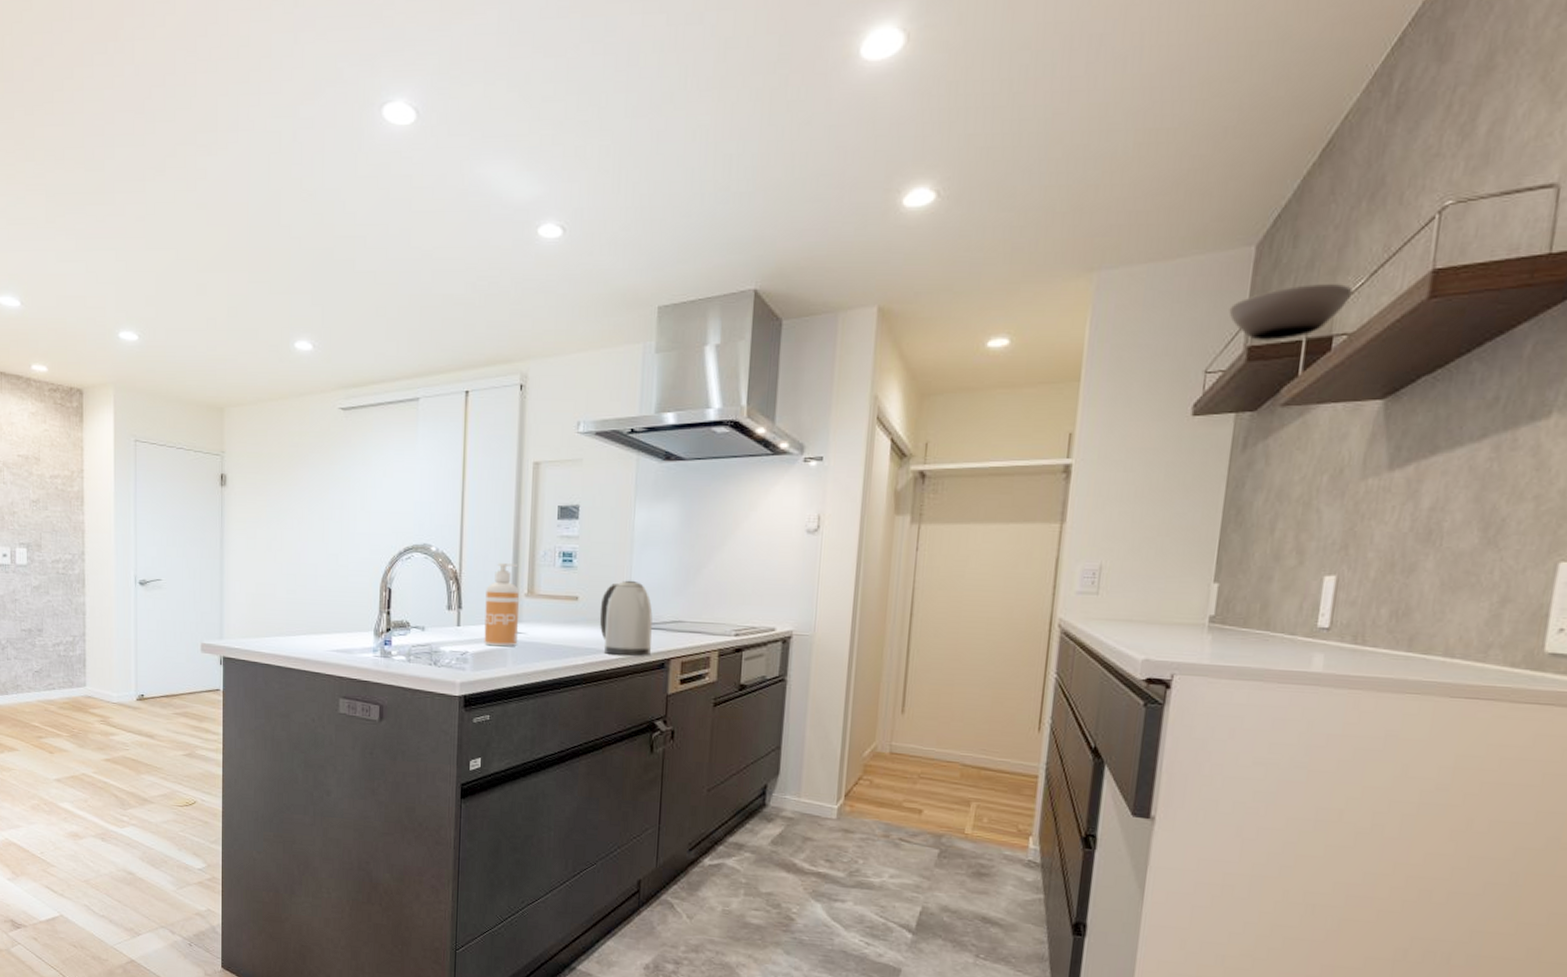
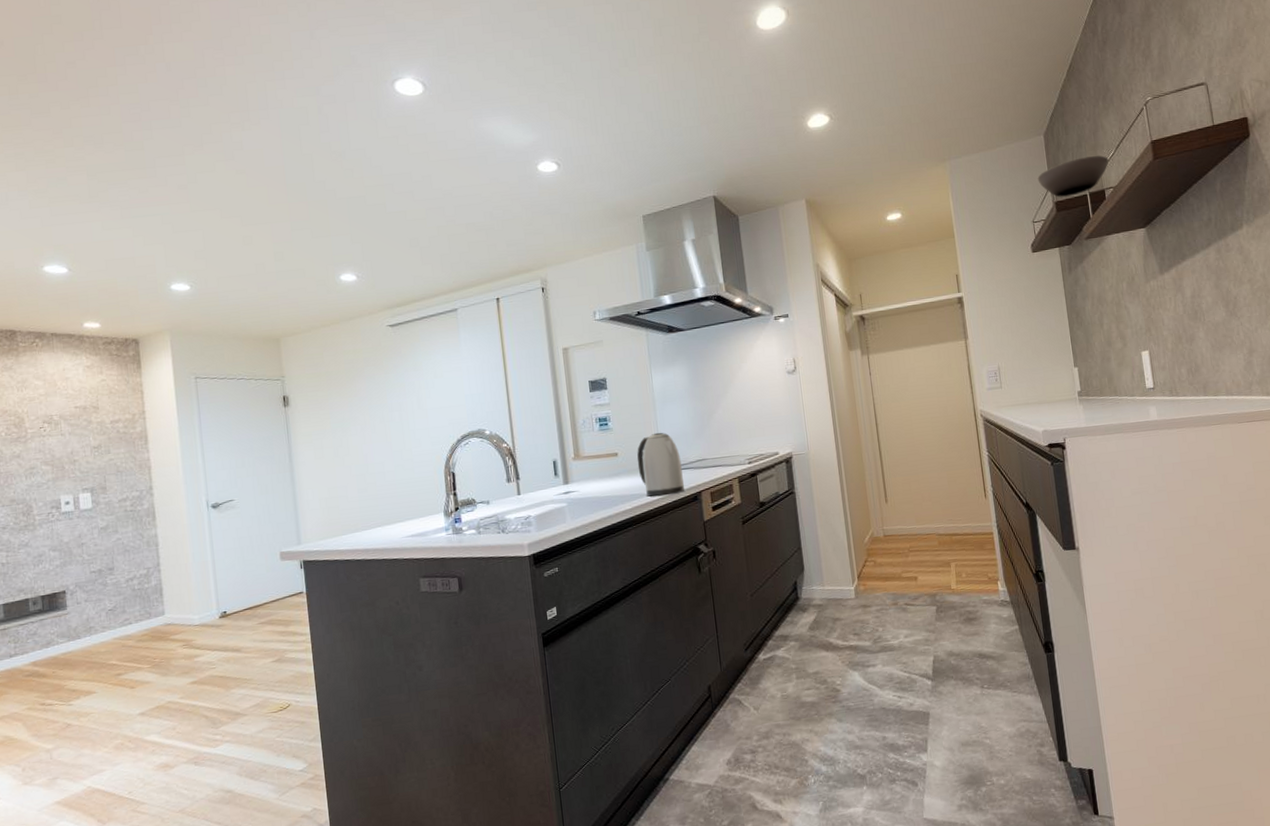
soap dispenser: present [484,563,519,647] -> none [538,434,573,508]

